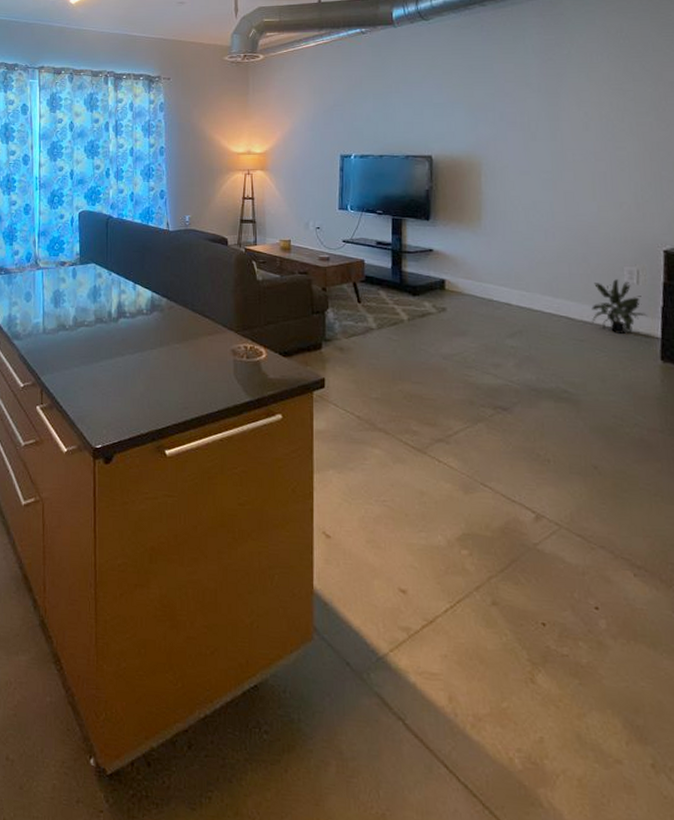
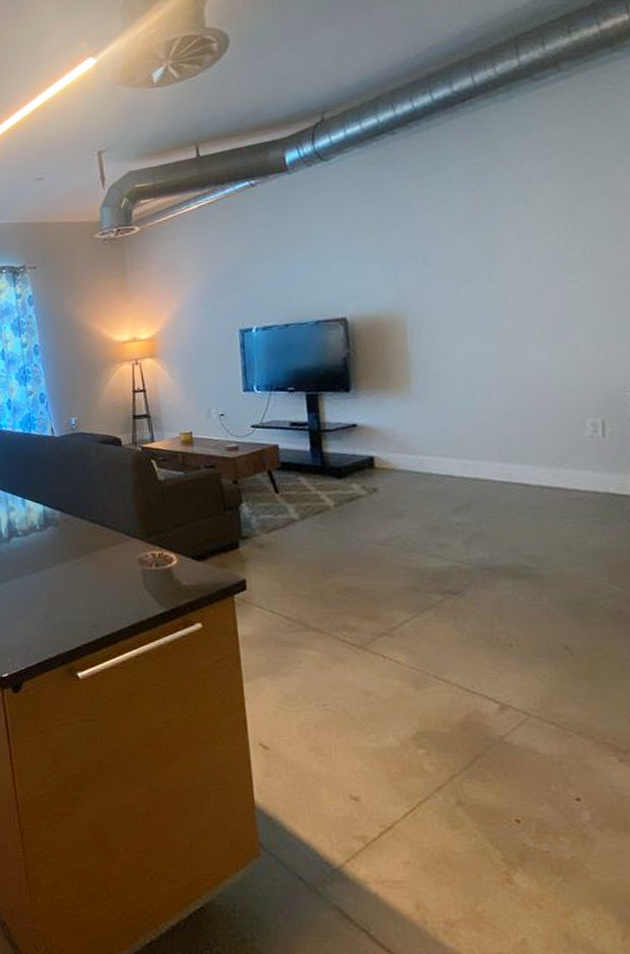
potted plant: present [591,279,647,334] -> none [549,434,618,496]

